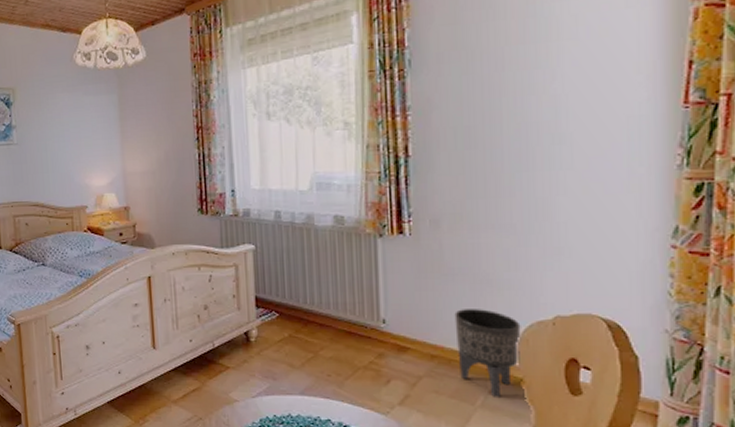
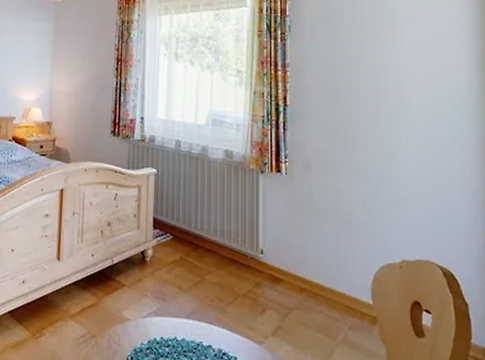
planter: present [454,309,521,399] -> none [320,246,375,336]

